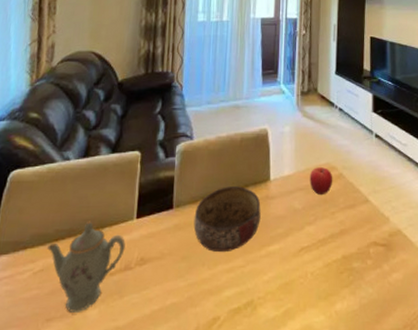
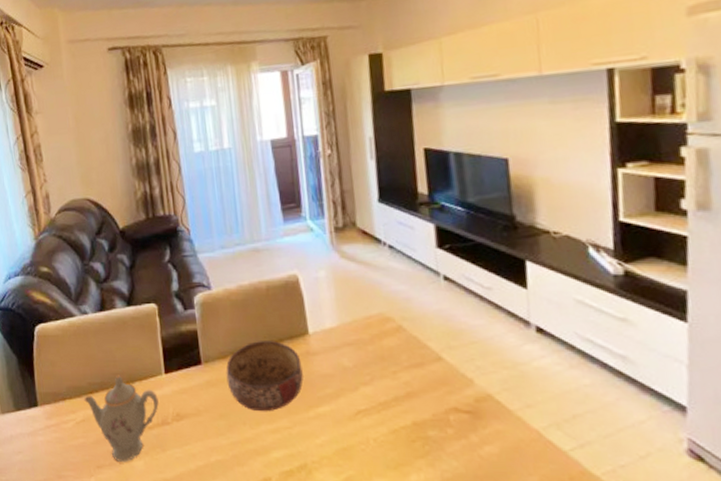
fruit: present [309,167,333,195] -> none [358,318,391,351]

